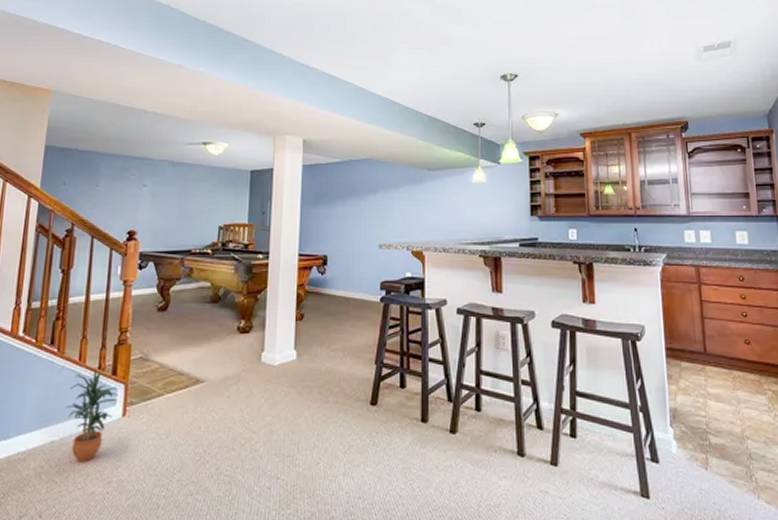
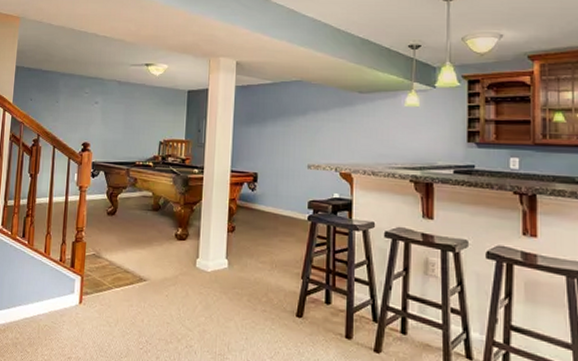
potted plant: present [65,369,118,463] -> none [34,261,76,339]

